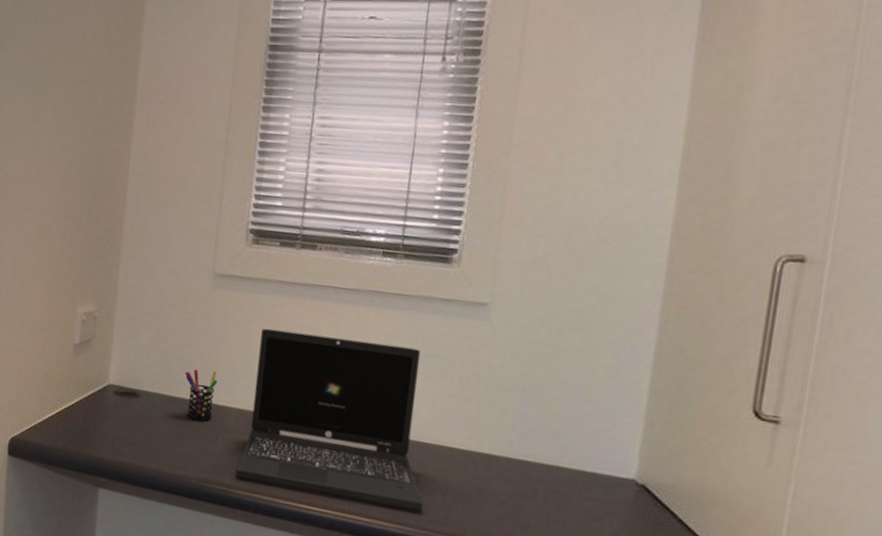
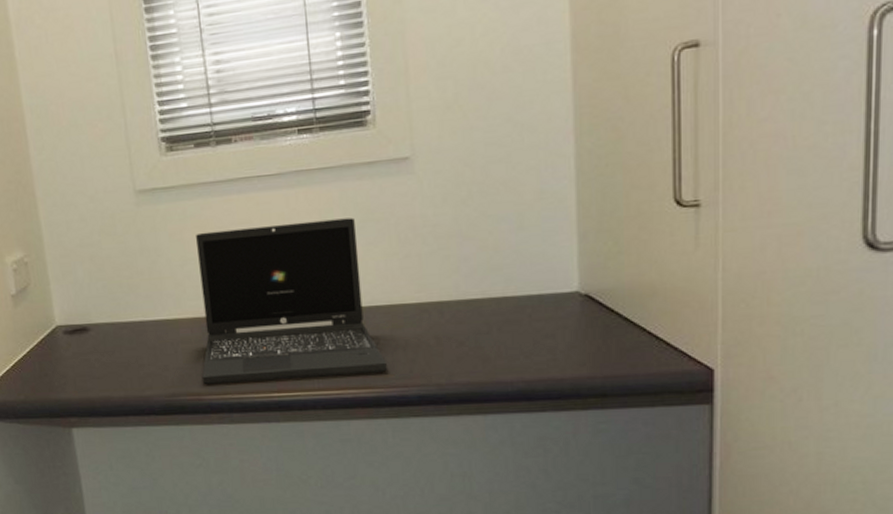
pen holder: present [184,369,218,422] -> none [129,287,167,340]

